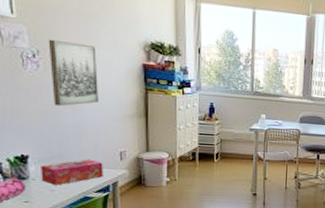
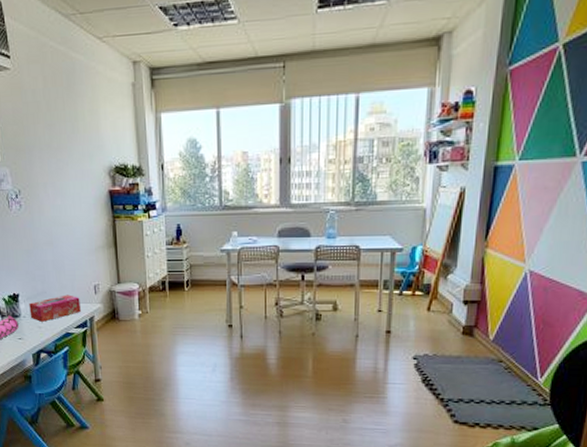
wall art: present [48,39,98,107] -> none [26,177,72,244]

